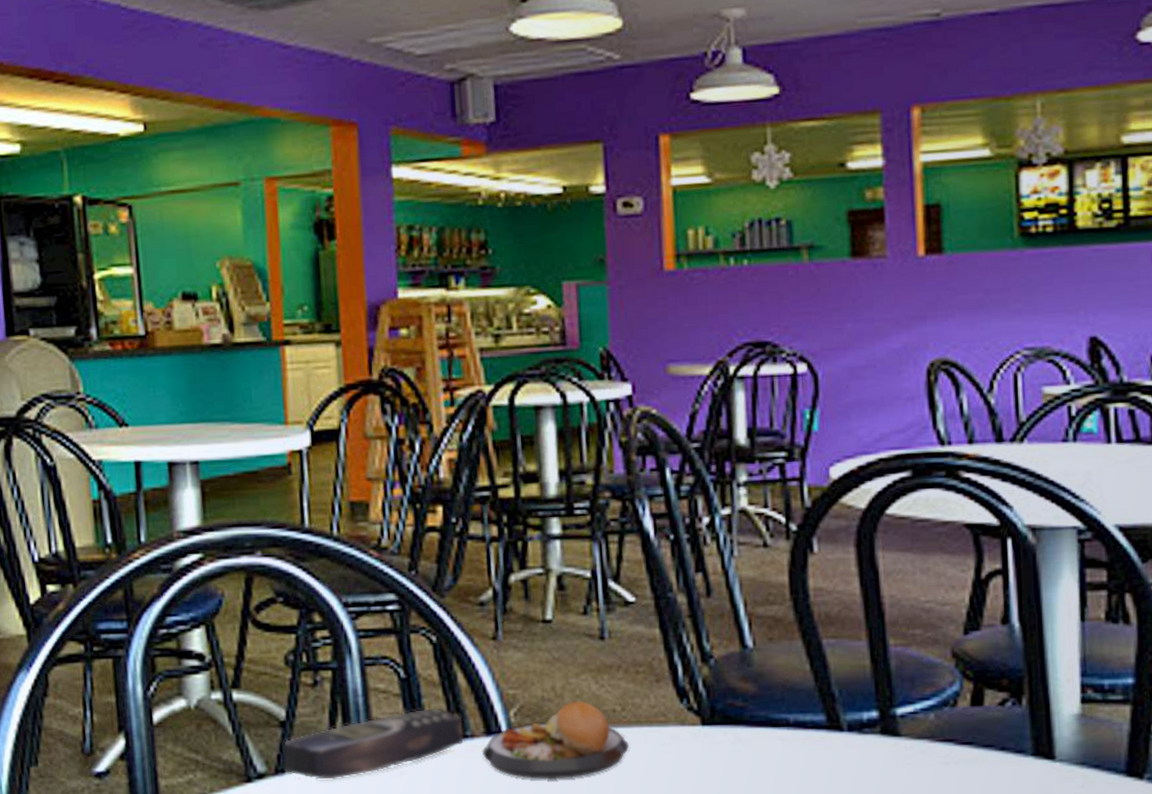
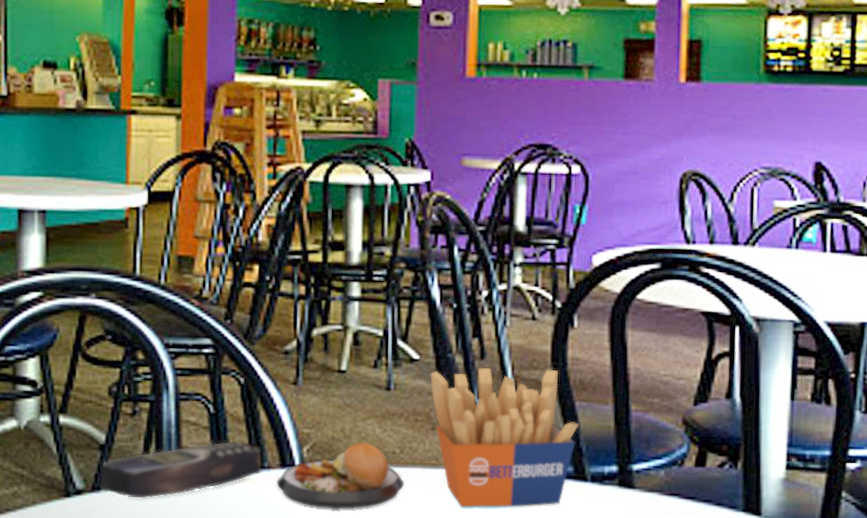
french fries: none [649,603,829,769] -> present [430,367,579,508]

